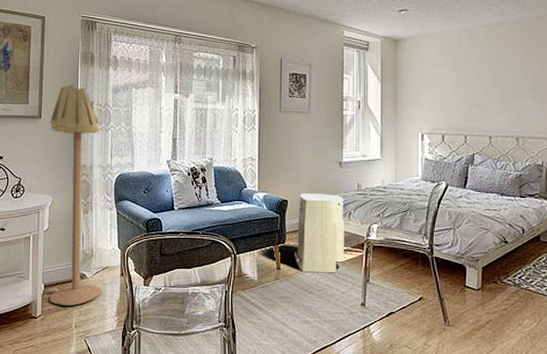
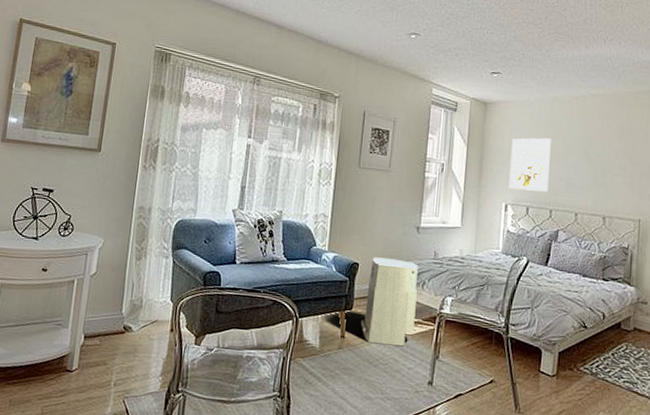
floor lamp: present [49,83,101,306] -> none [88,117,164,361]
wall art: none [423,68,462,119] -> present [509,137,551,192]

